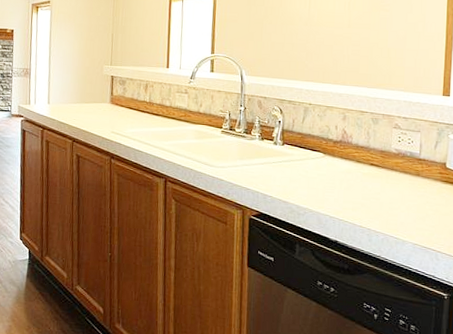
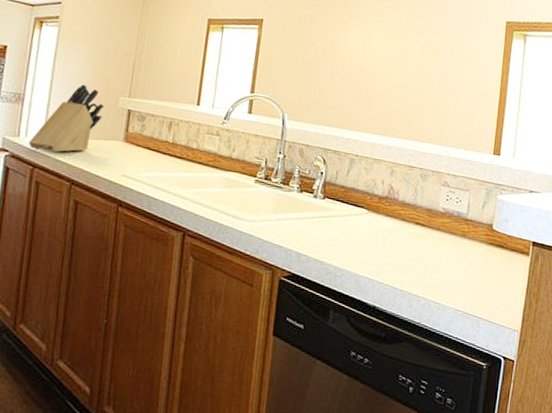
knife block: none [37,57,93,116] -> present [28,84,105,152]

